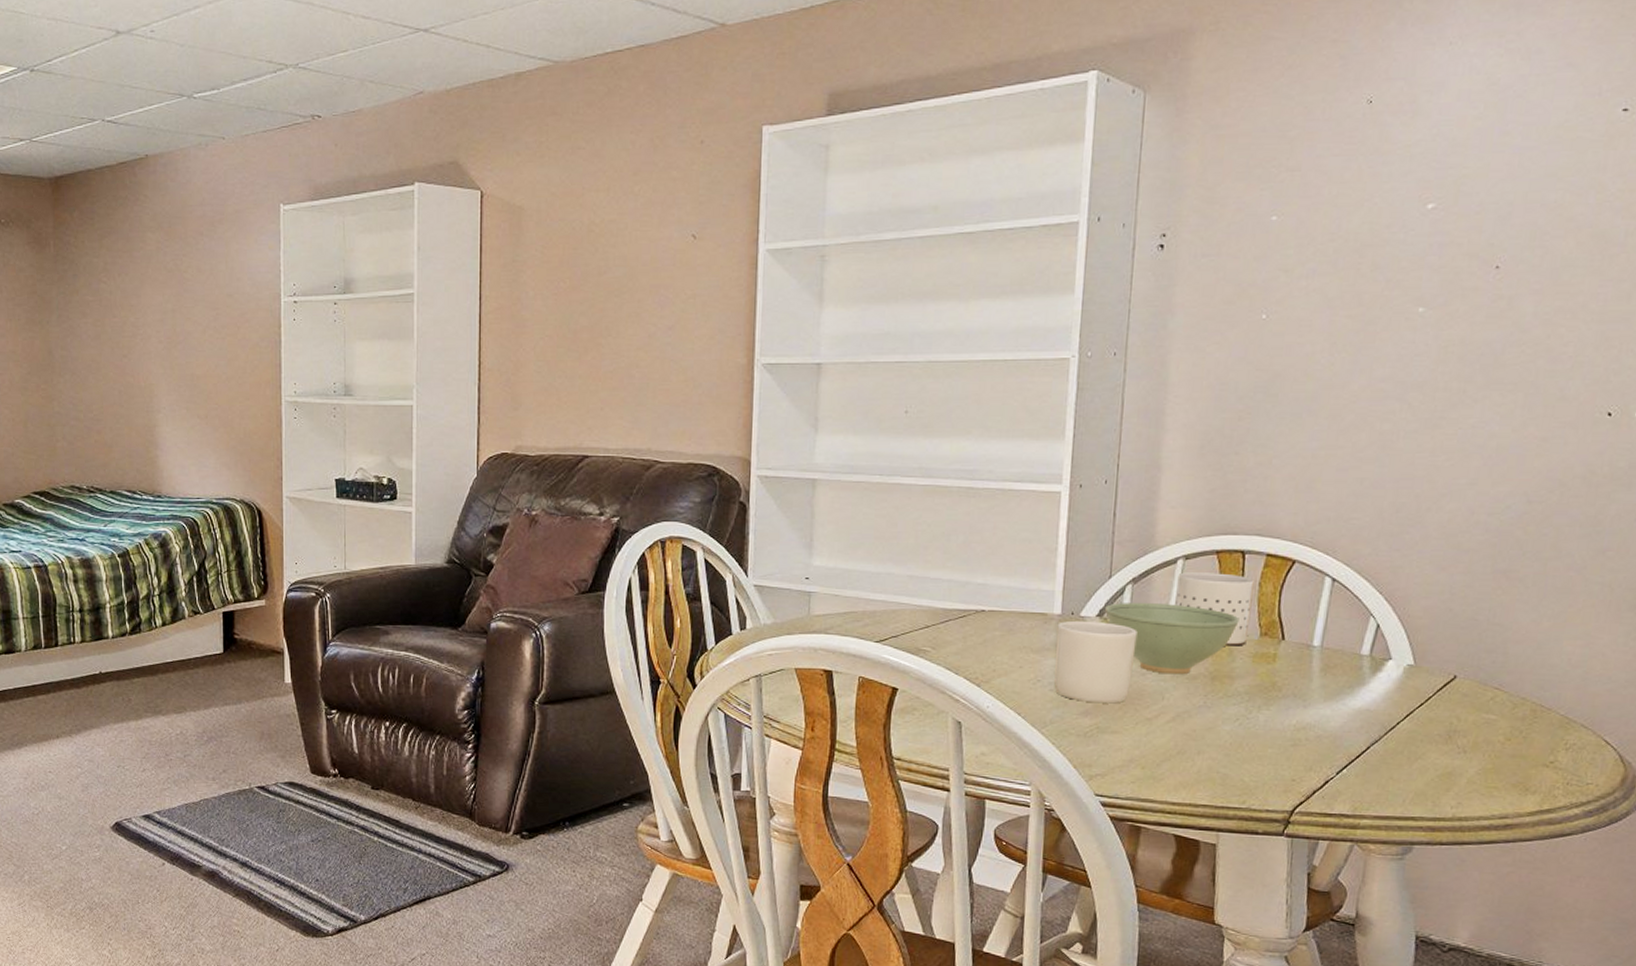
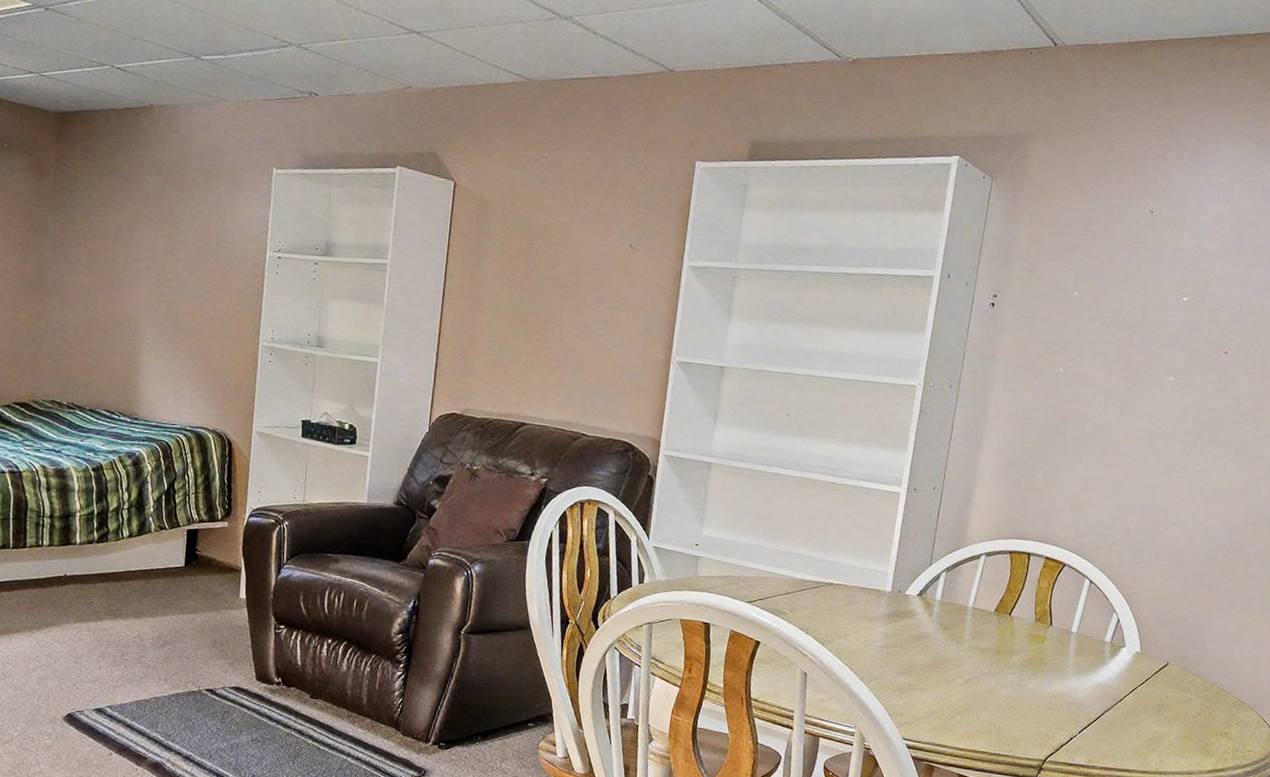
mug: present [1054,620,1138,704] -> none [880,597,947,667]
bowl: present [1104,603,1241,675] -> none [924,586,1022,647]
mug: present [1175,572,1254,646] -> none [976,566,1035,628]

